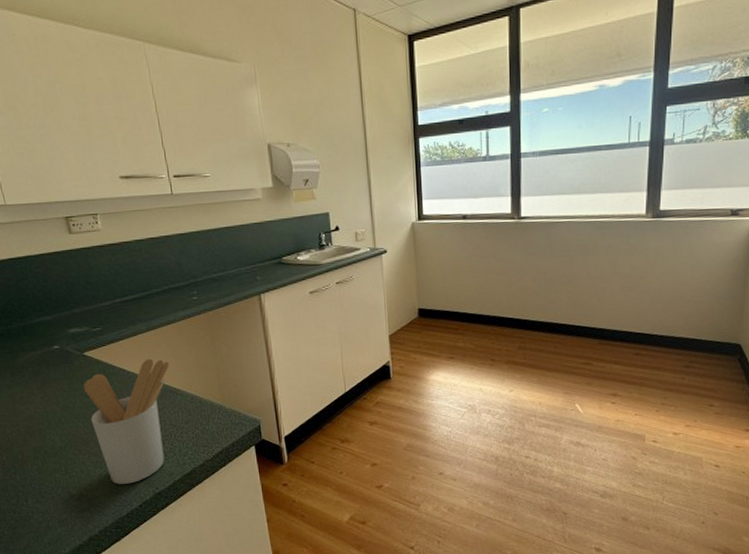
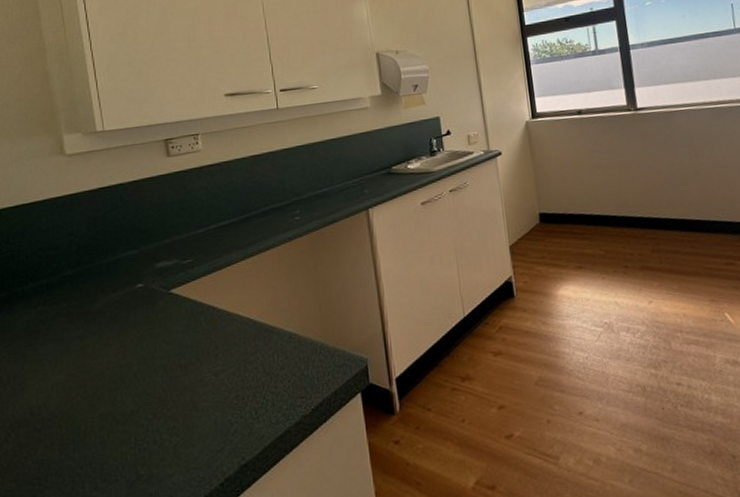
utensil holder: present [83,359,170,484] -> none [166,292,267,456]

